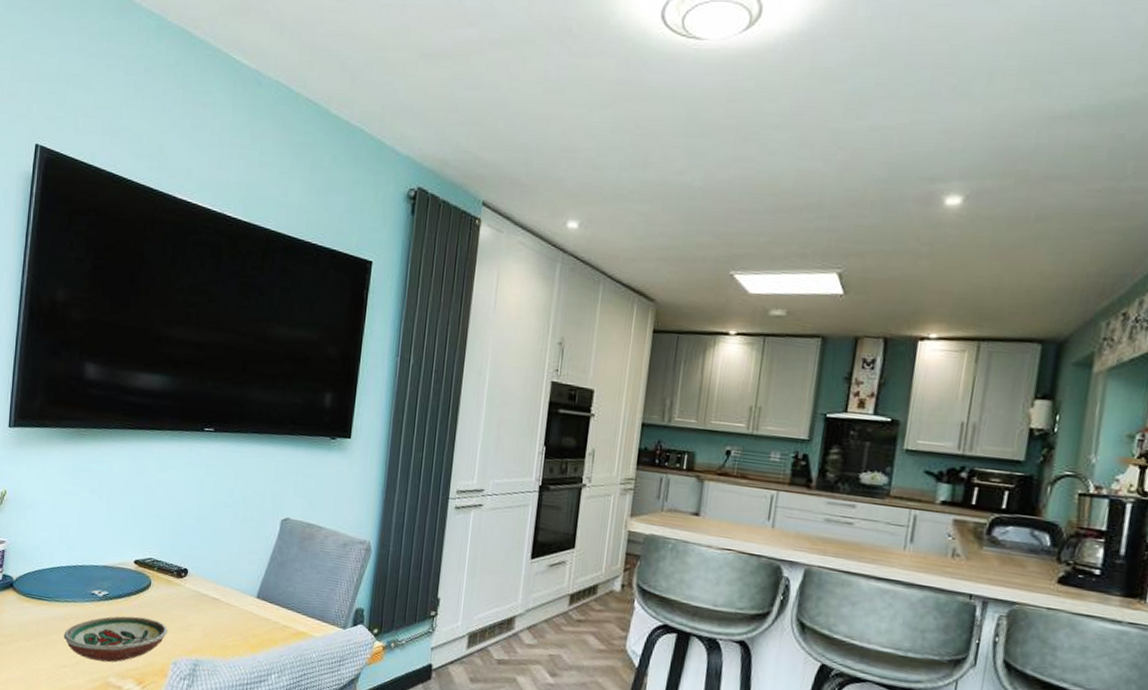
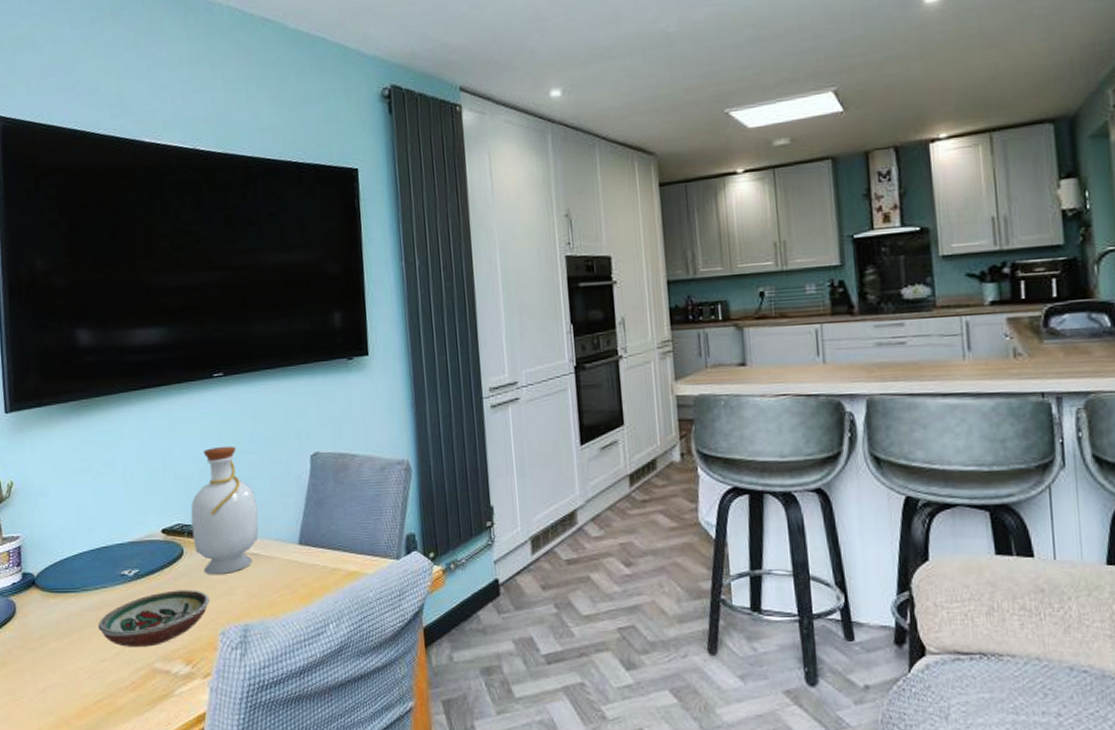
bottle: none [161,495,226,612] -> present [190,446,259,575]

